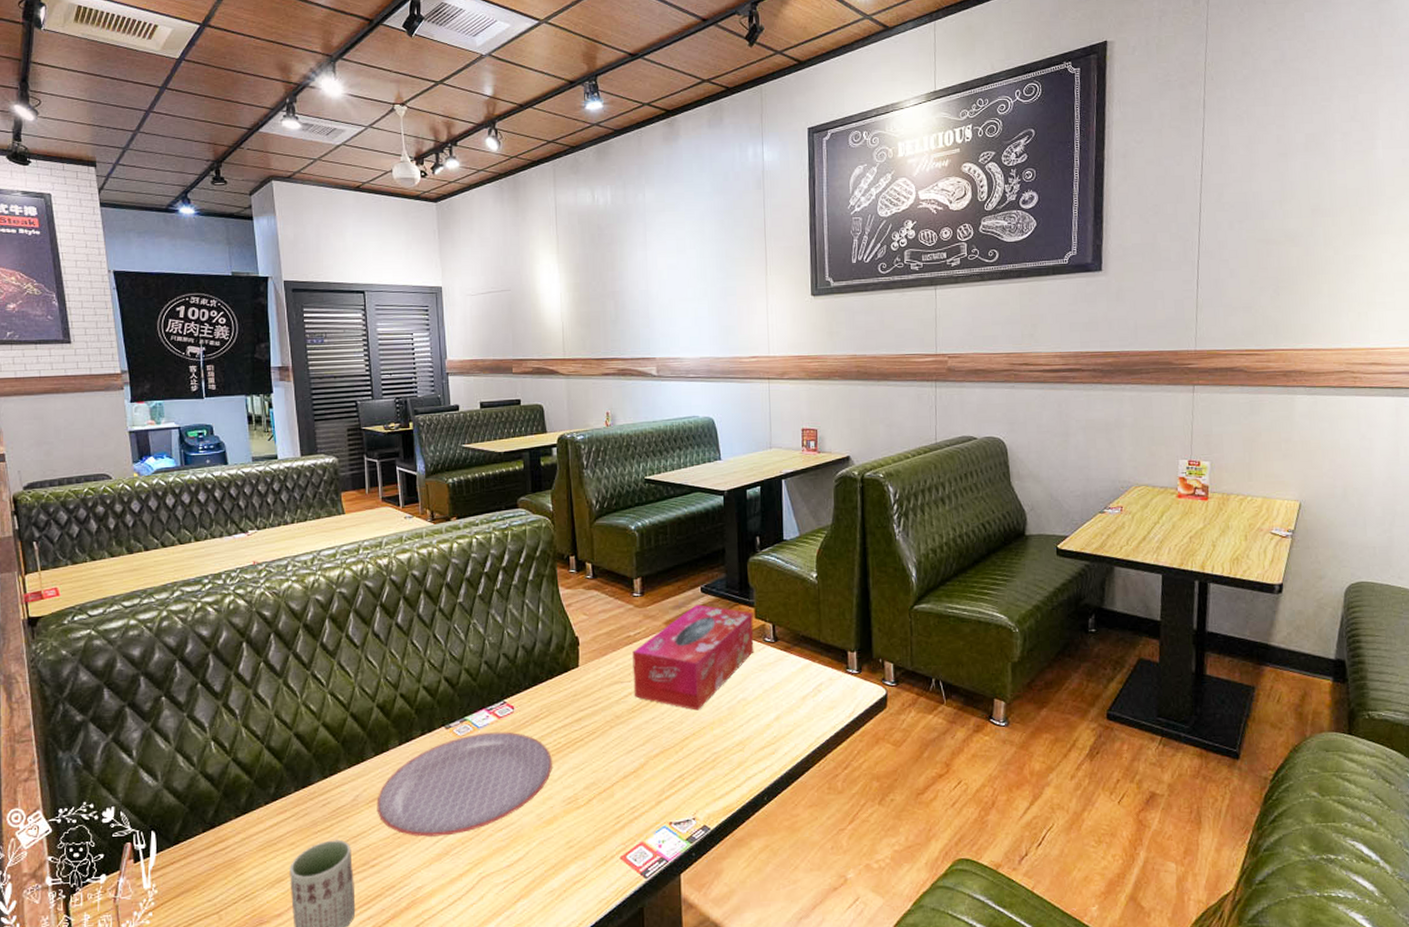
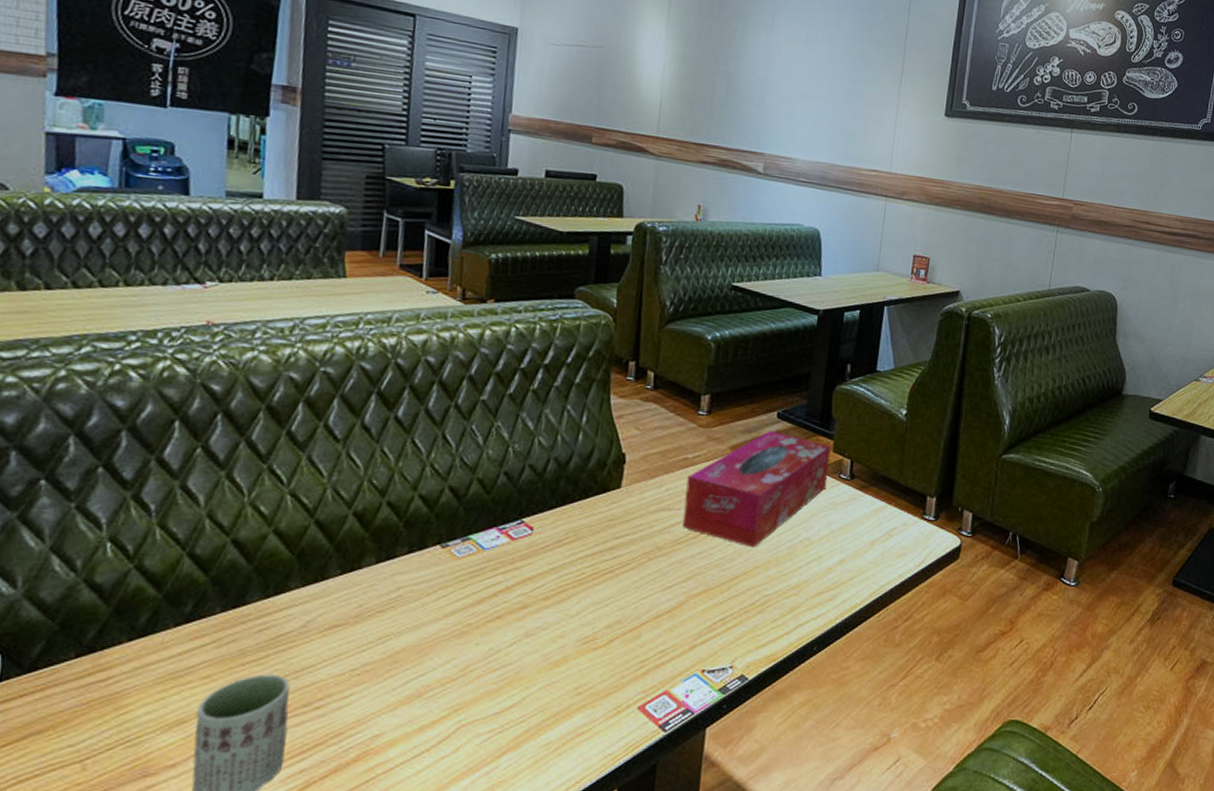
plate: present [376,732,552,837] -> none [333,555,572,675]

